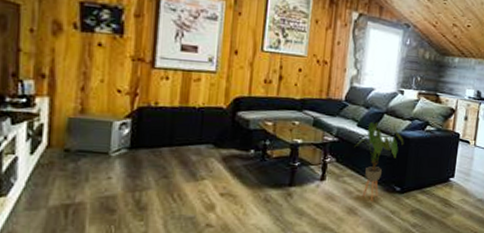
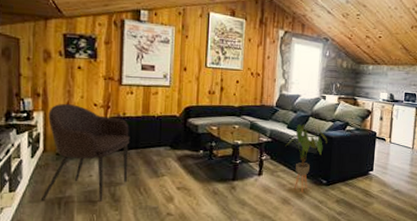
armchair: none [40,88,163,210] -> present [40,104,130,202]

